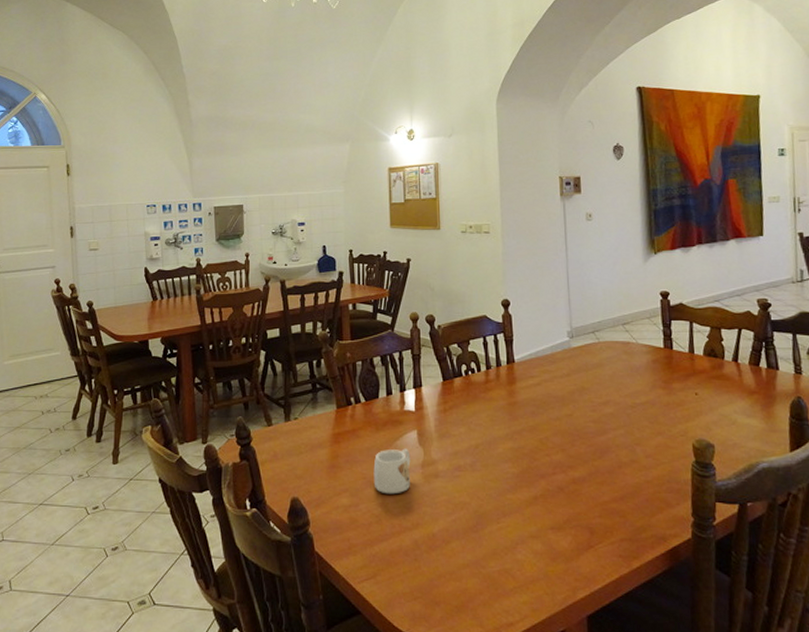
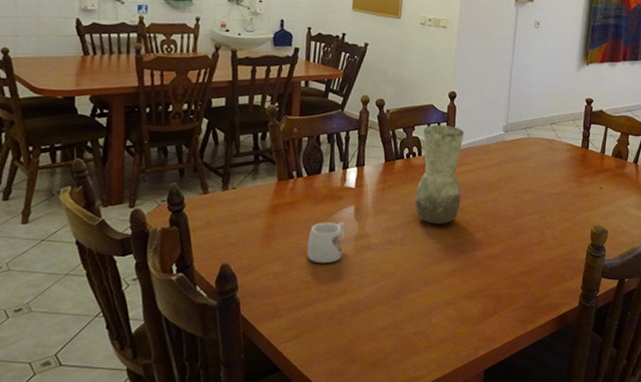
vase: none [478,337,532,446] -> present [415,125,464,224]

